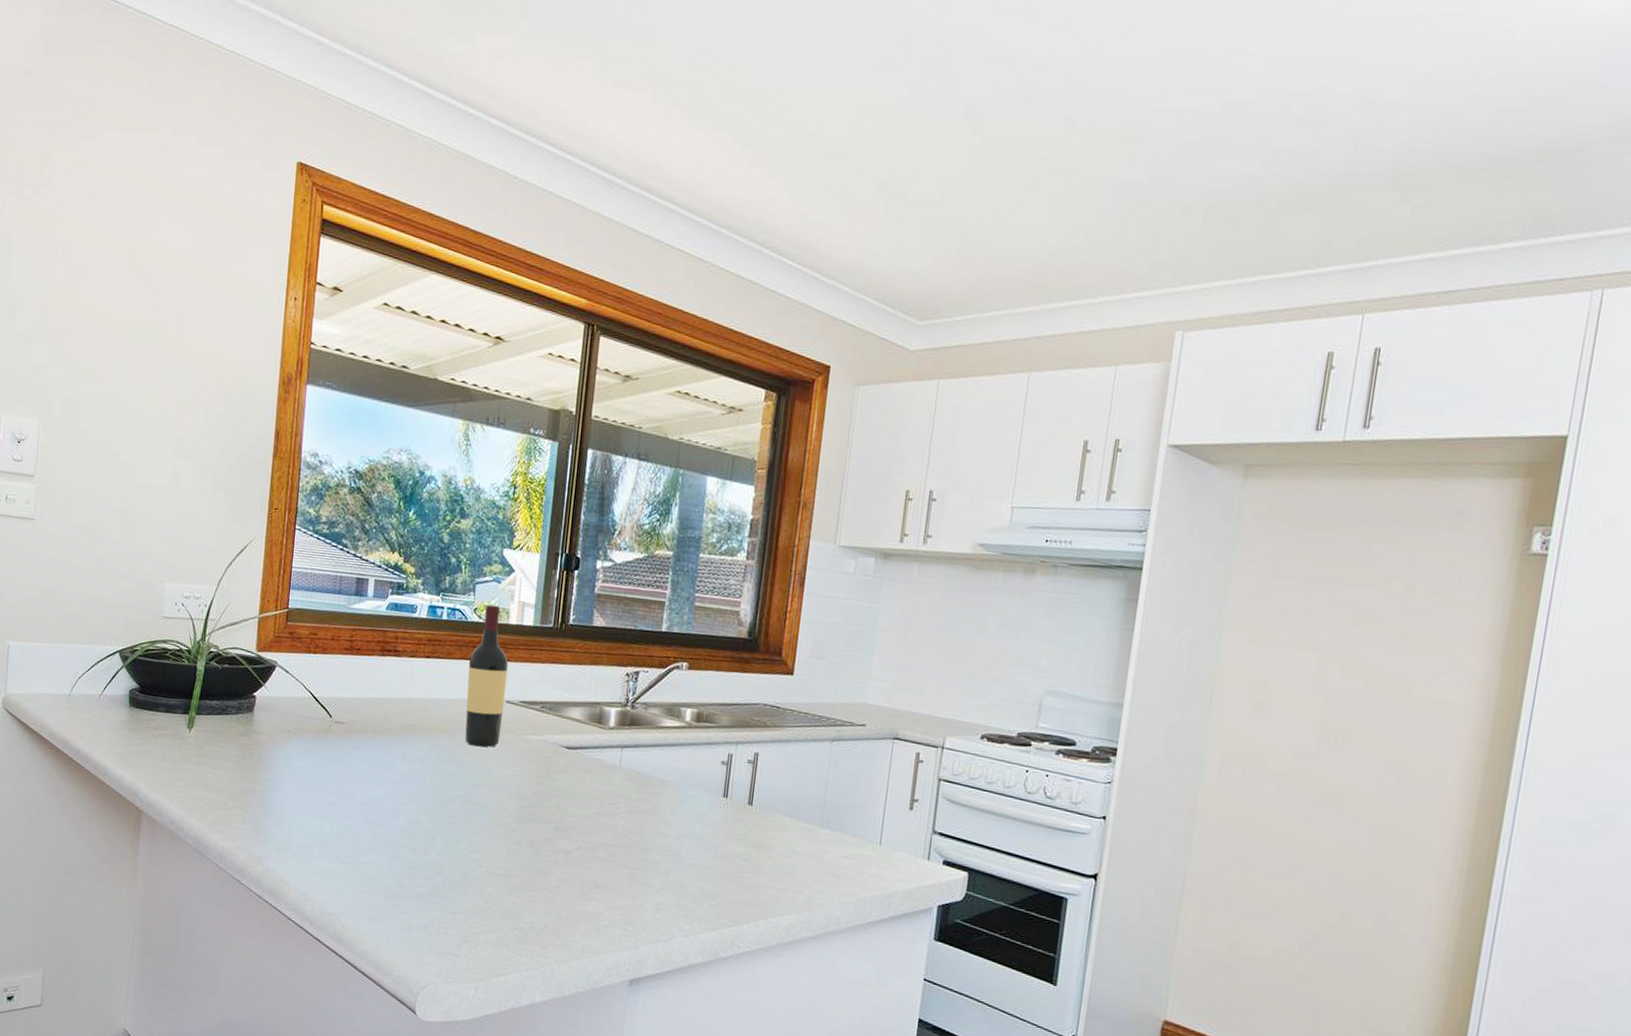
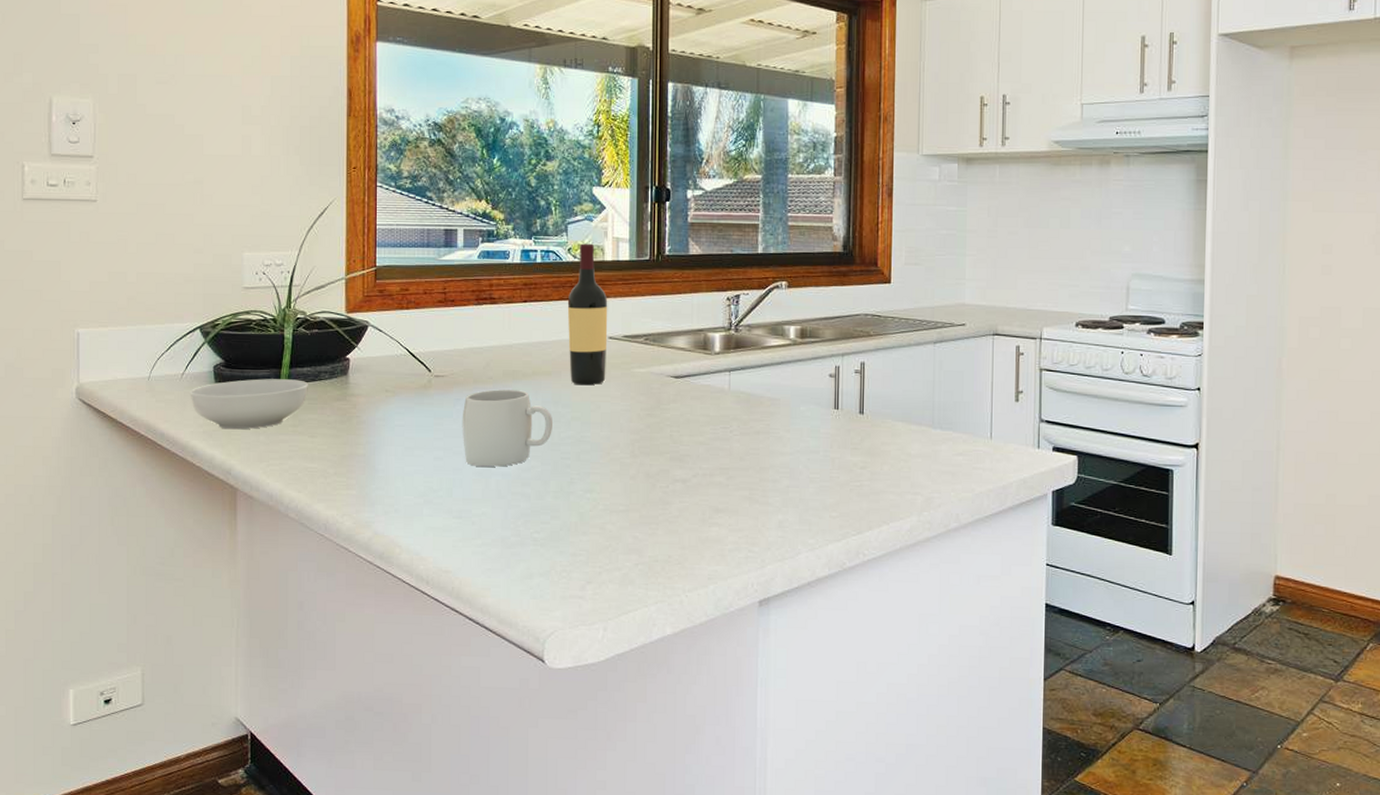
bowl: none [105,706,217,755] -> present [190,379,309,430]
mug: none [356,741,444,818] -> present [462,389,552,467]

